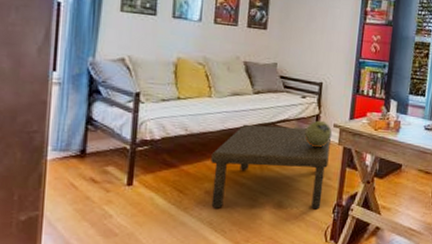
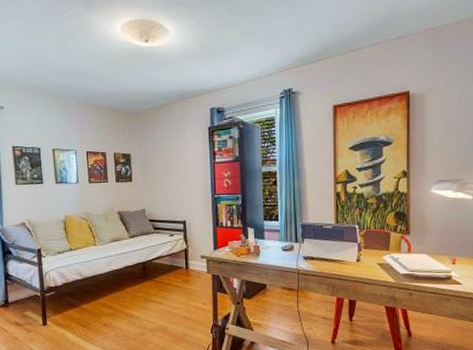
coffee table: present [211,124,331,210] -> none [103,262,201,338]
decorative sphere: present [304,120,333,148] -> none [177,253,201,278]

